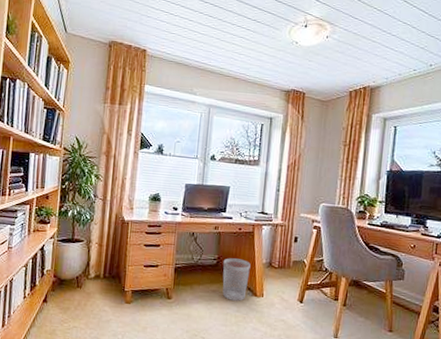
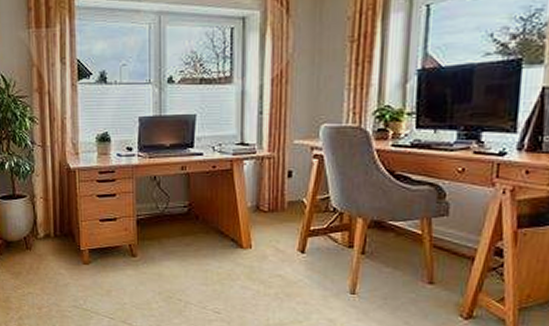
wastebasket: present [222,258,251,301] -> none [196,203,232,255]

